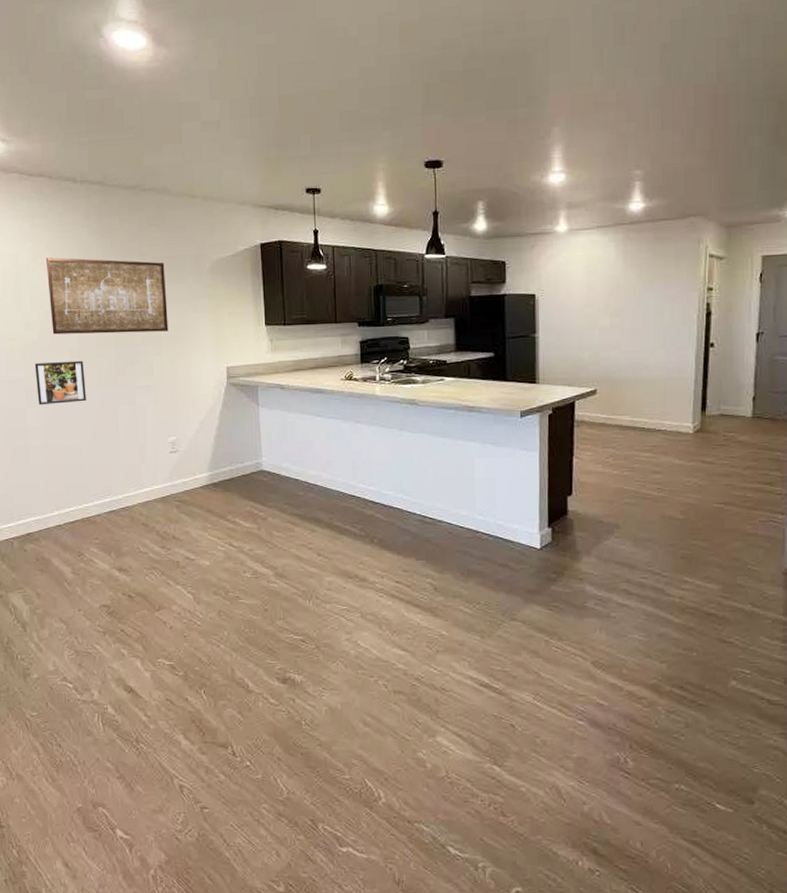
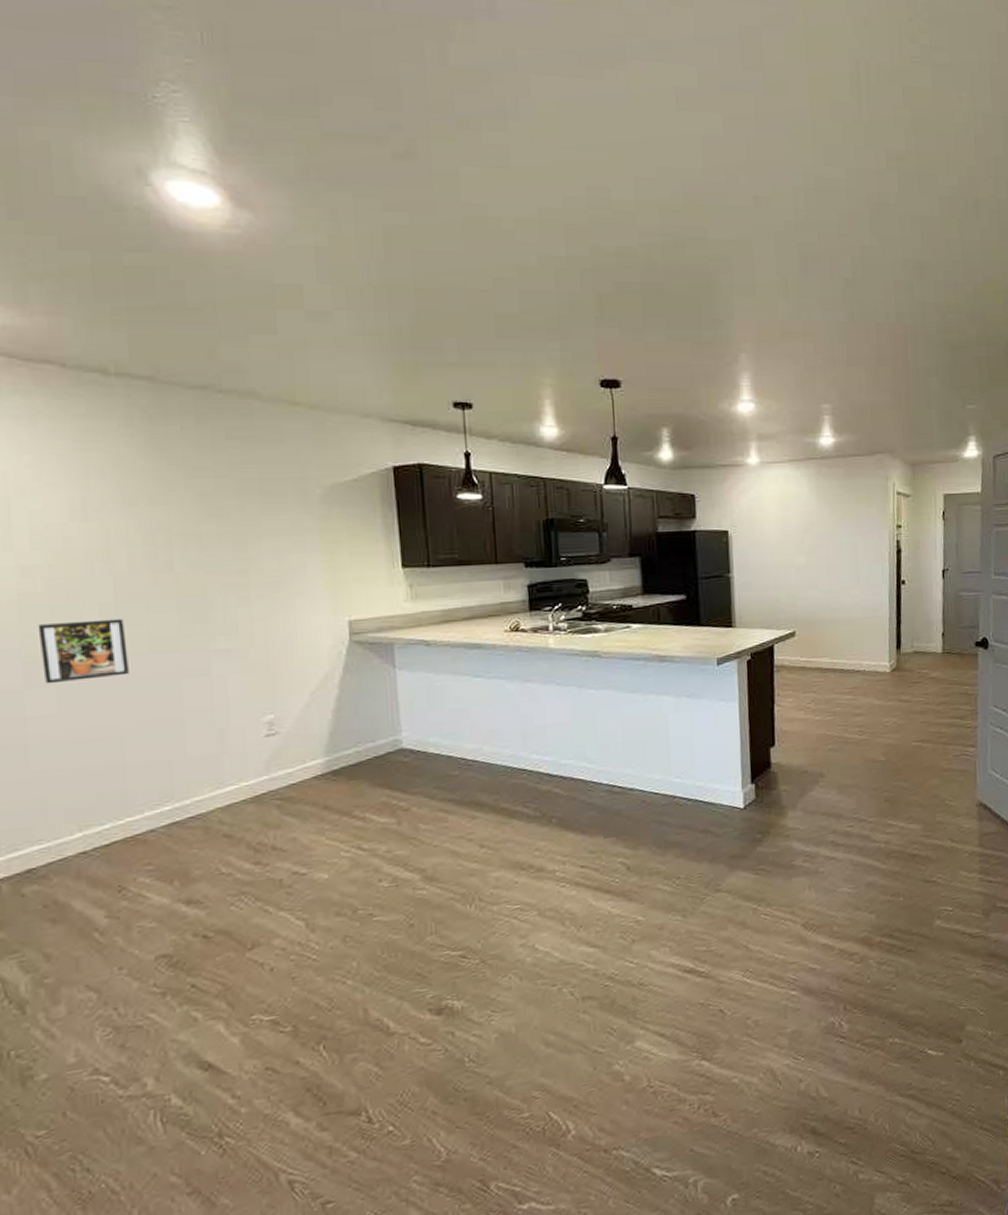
wall art: present [46,257,169,335] -> none [58,476,261,584]

